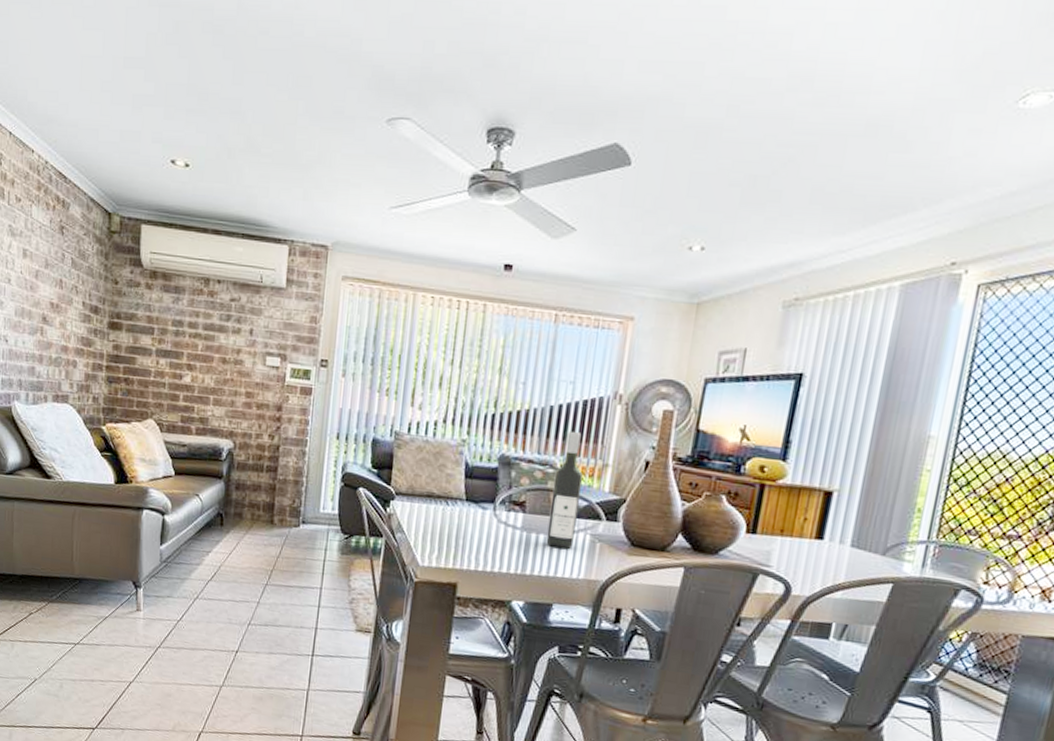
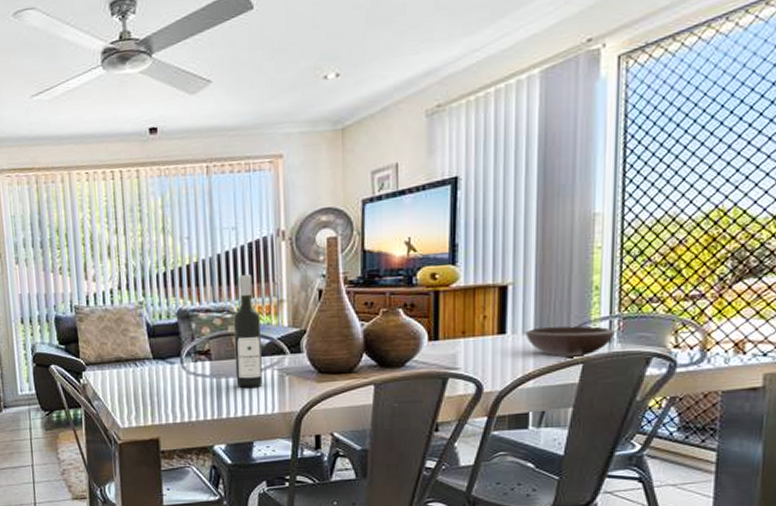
bowl: none [842,539,930,577] -> present [526,326,615,358]

